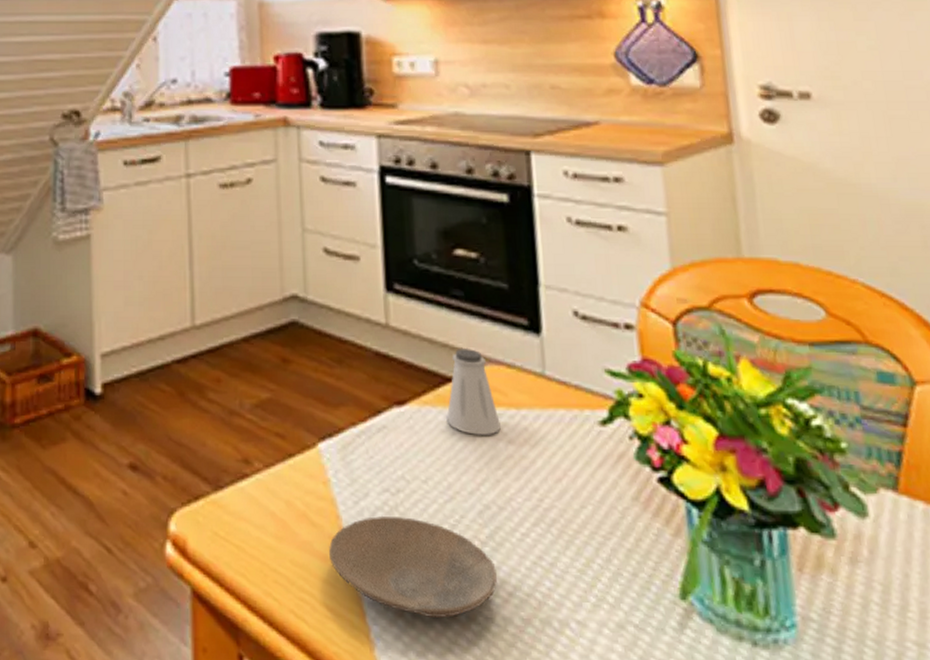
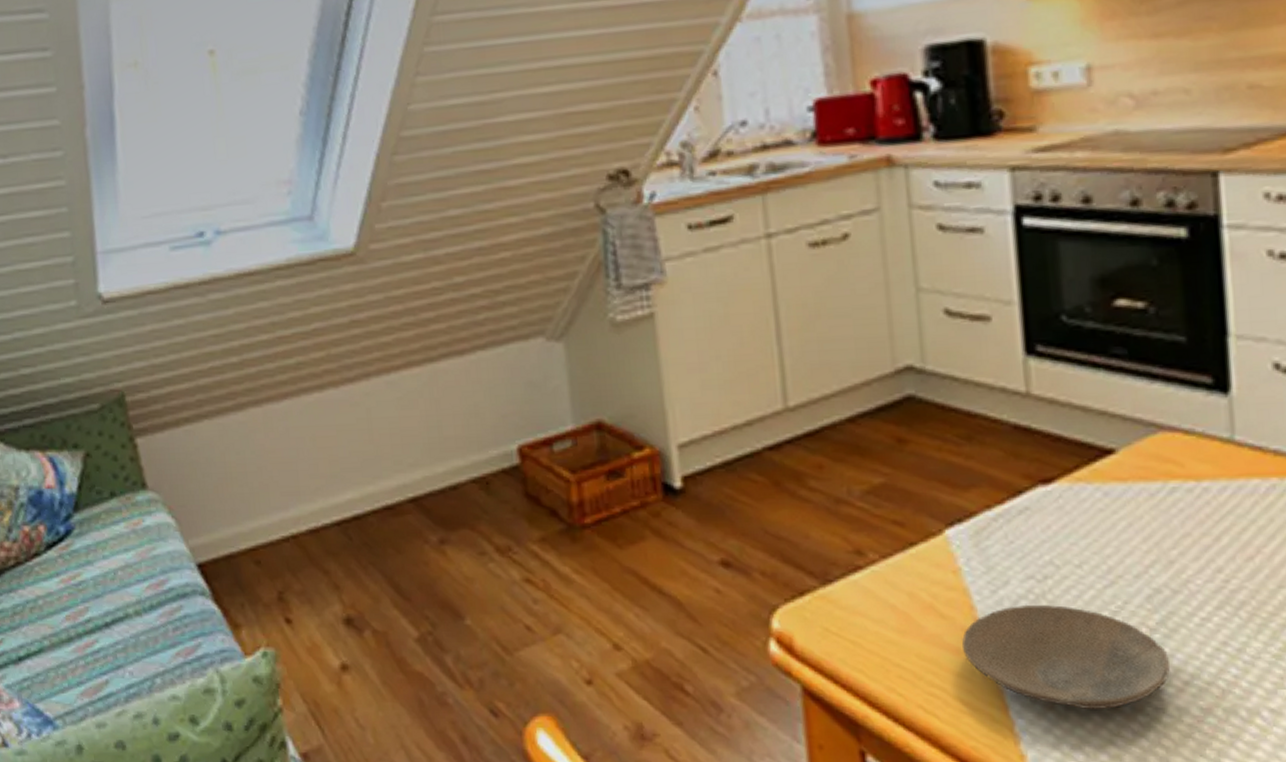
saltshaker: present [446,347,501,435] -> none [1105,414,1175,512]

